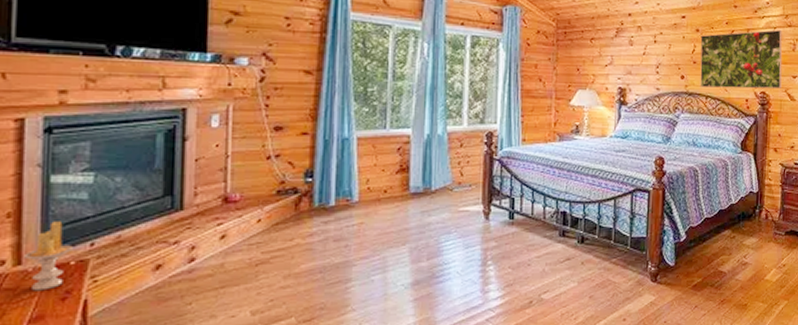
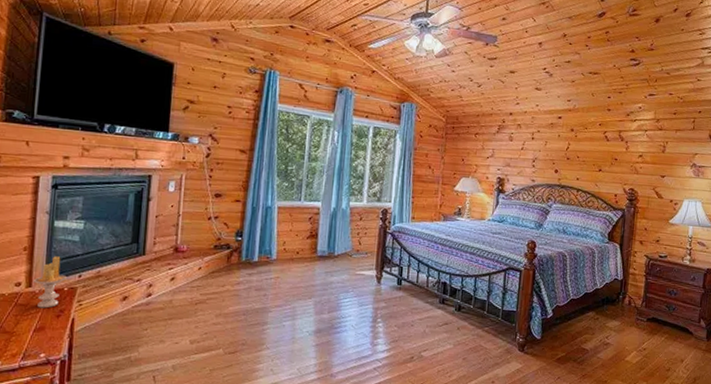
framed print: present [700,30,783,89] -> none [572,132,653,186]

